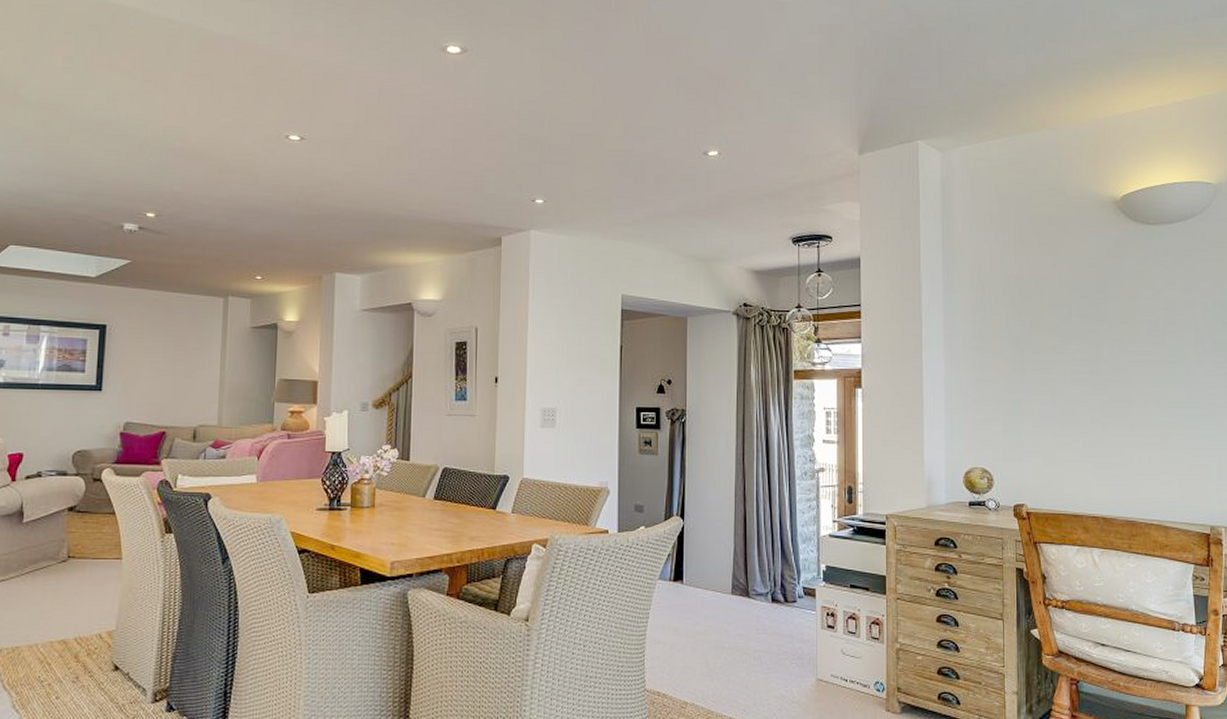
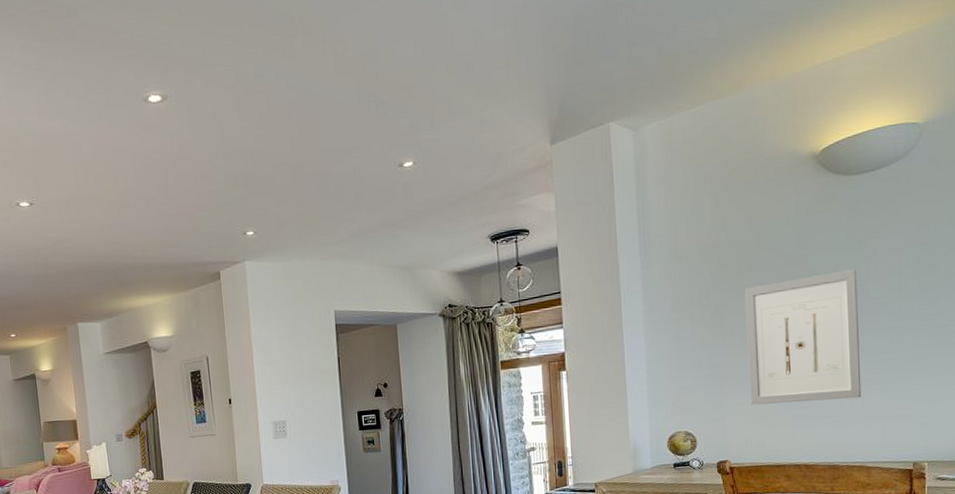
wall art: none [1046,318,1160,452] -> present [745,269,862,405]

